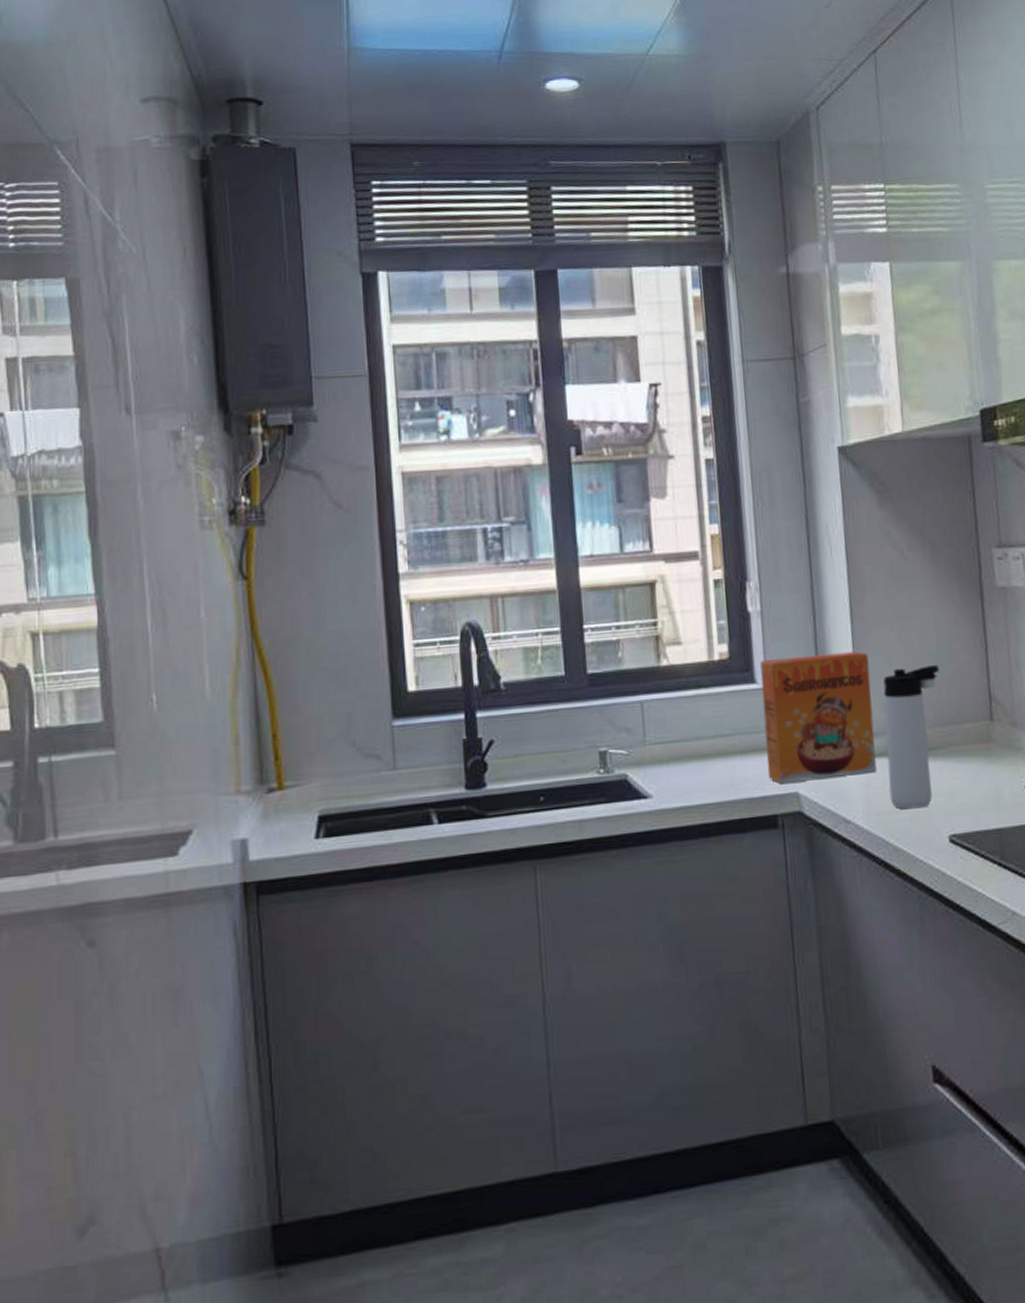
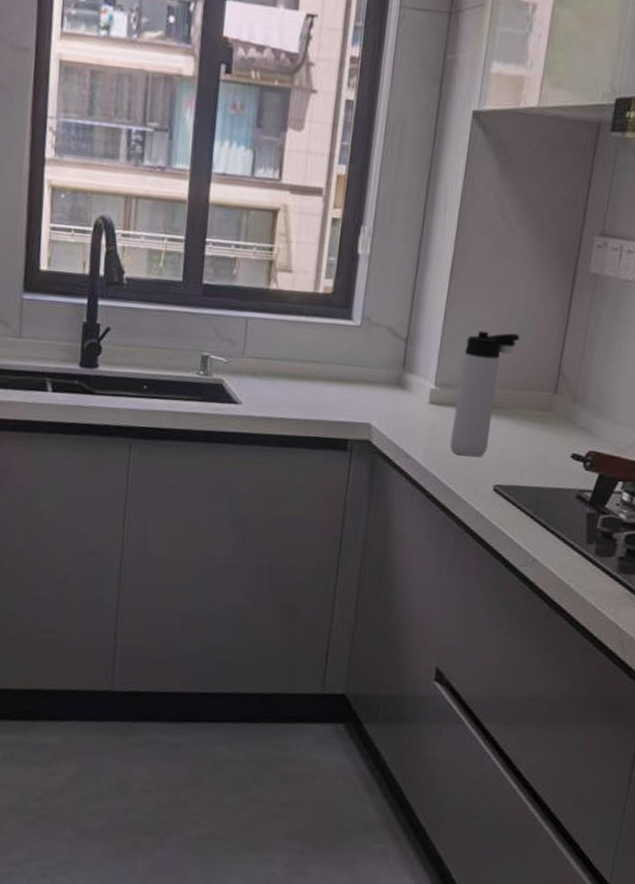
cereal box: present [760,651,877,783] -> none [347,301,458,419]

